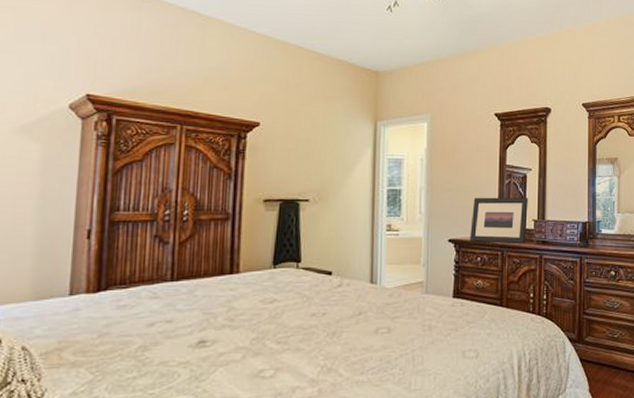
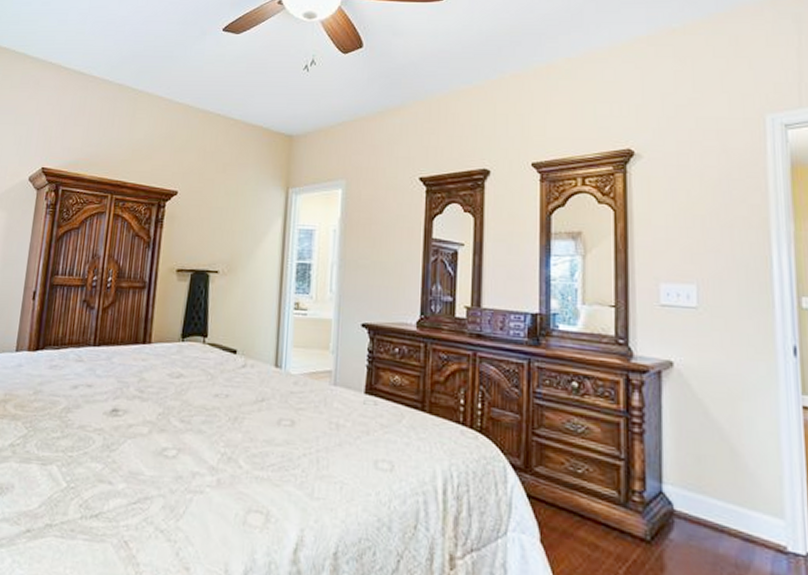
picture frame: present [469,197,528,243] -> none [385,275,459,335]

